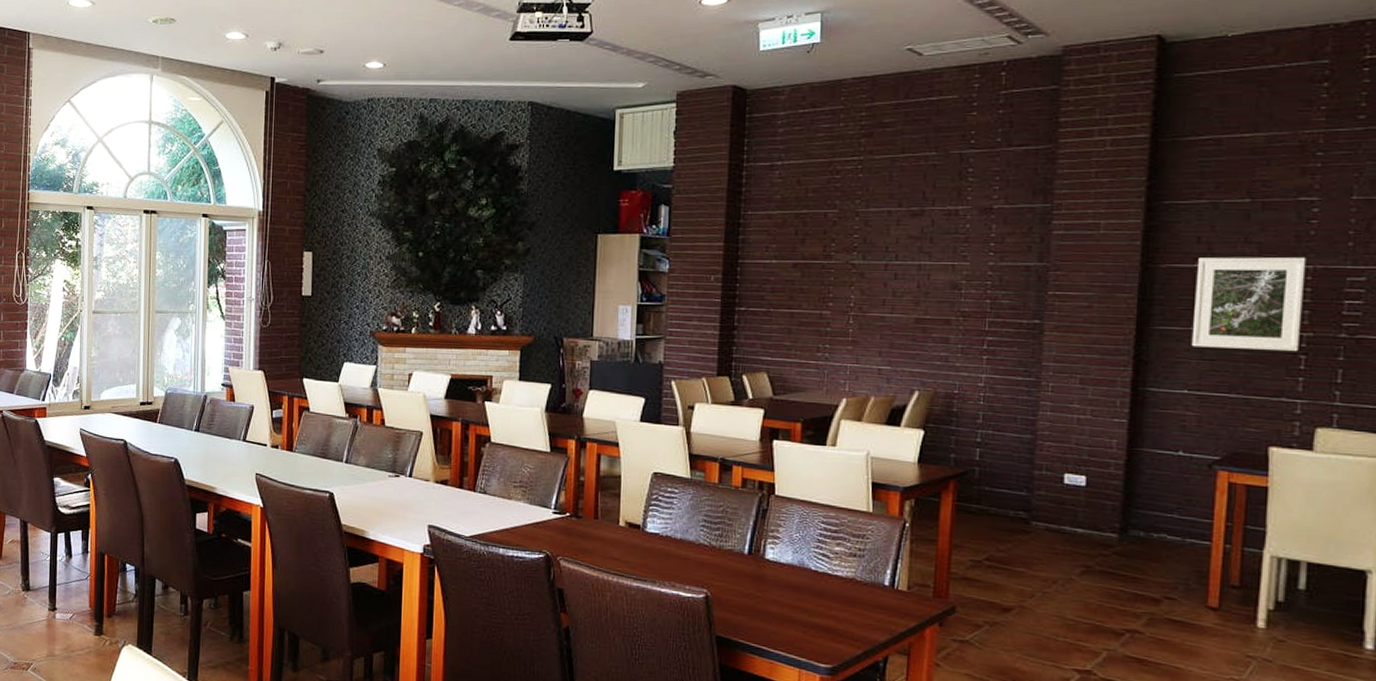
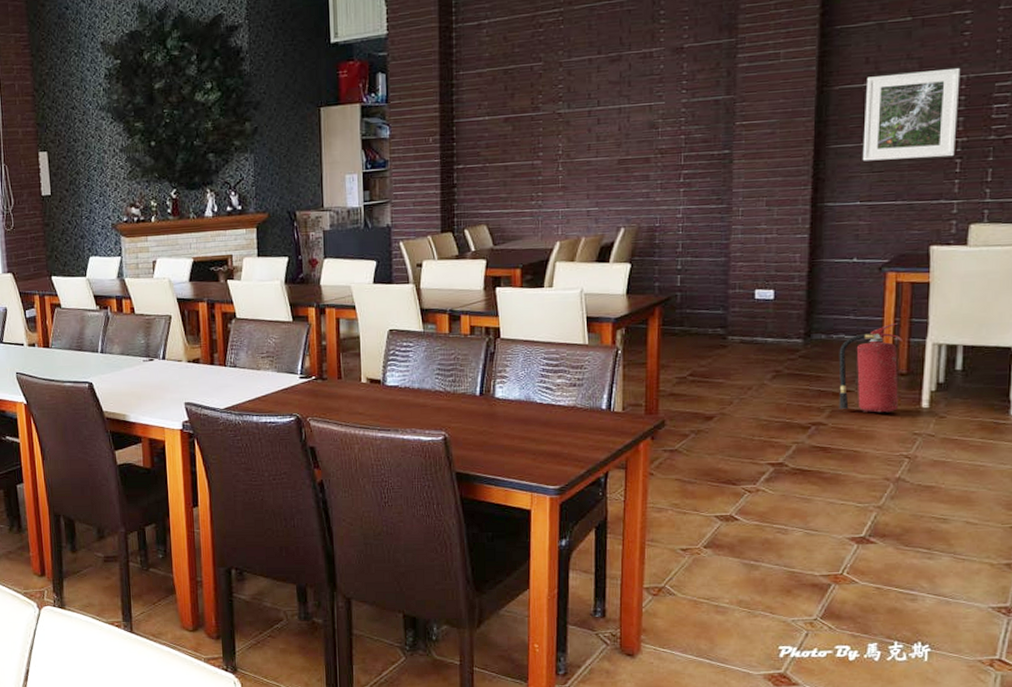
fire extinguisher: none [1158,528,1235,629] -> present [839,323,903,413]

